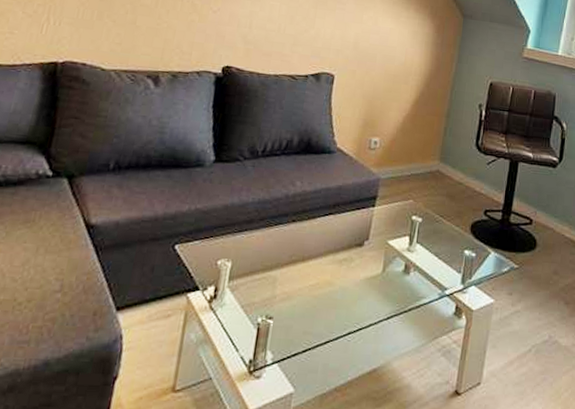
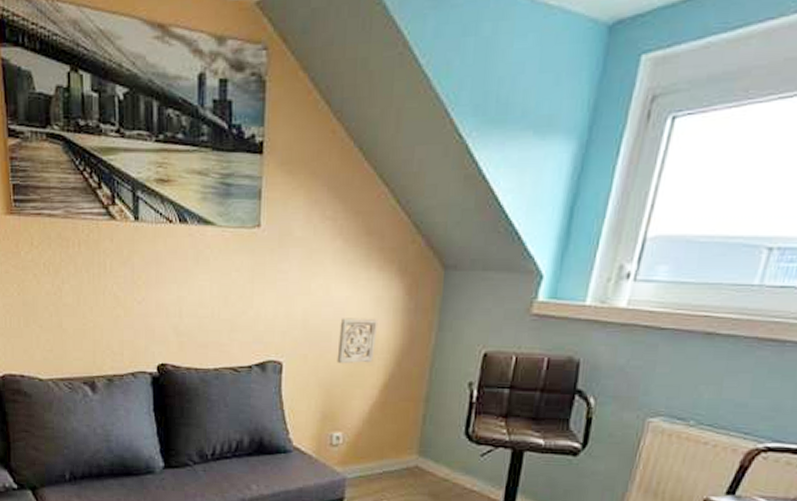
wall ornament: none [379,44,414,82] -> present [336,318,378,363]

